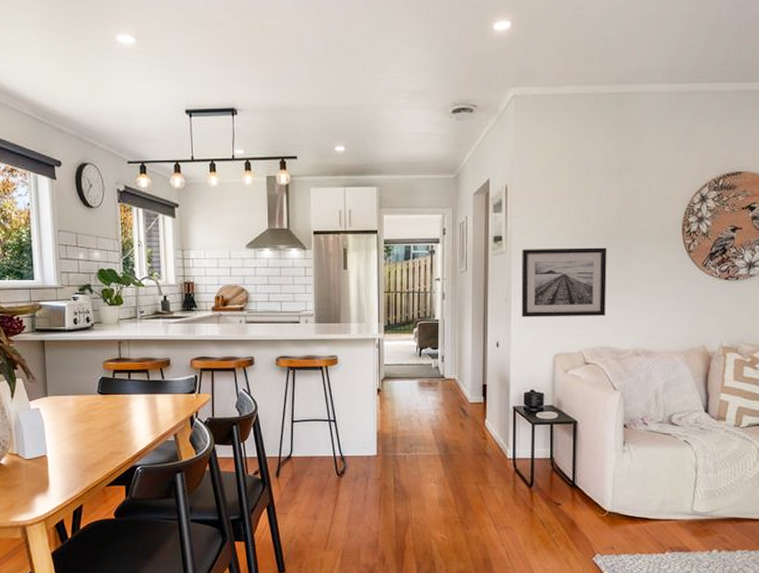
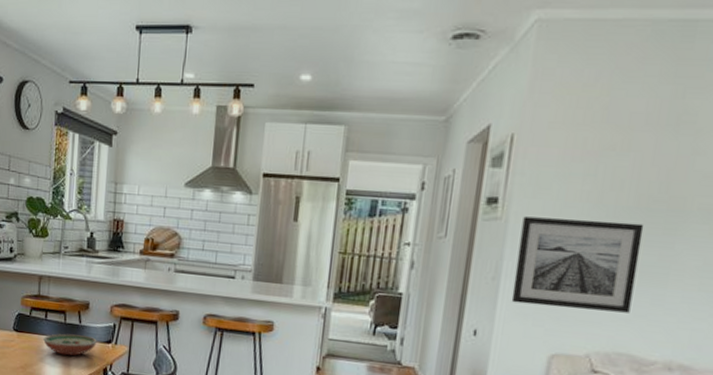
decorative bowl: none [129,390,181,410] -> present [43,333,97,356]

